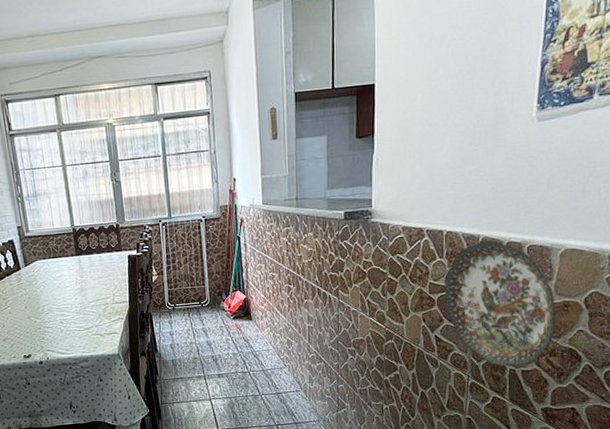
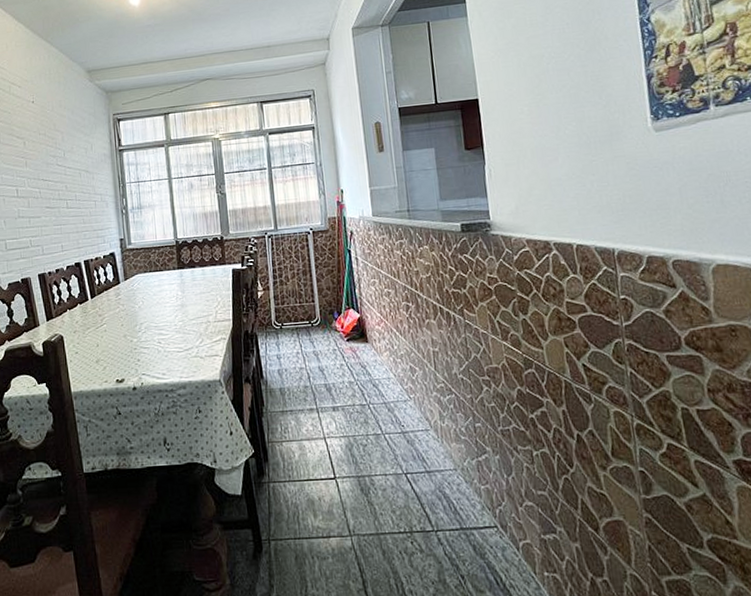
decorative plate: present [444,240,555,368] -> none [582,254,727,406]

